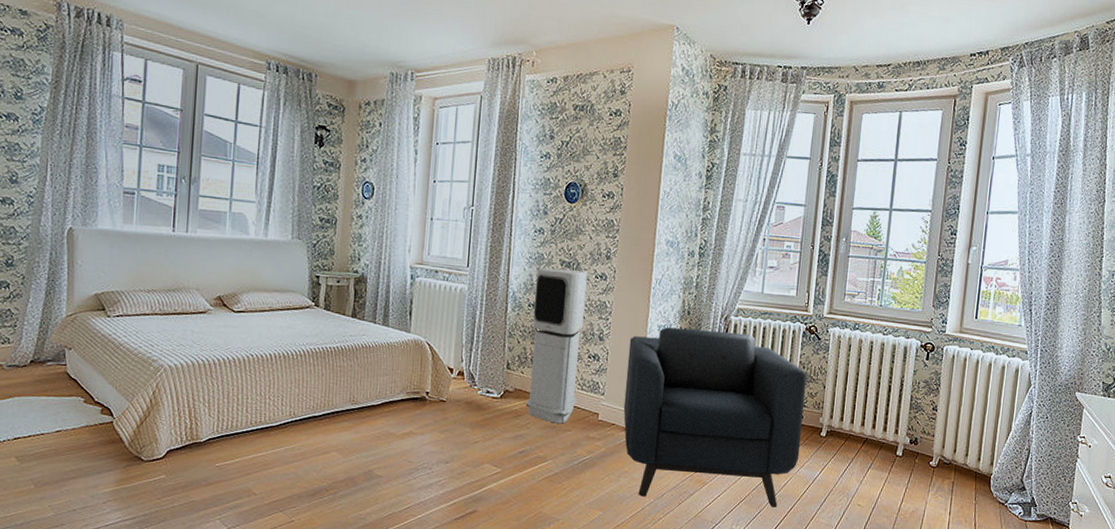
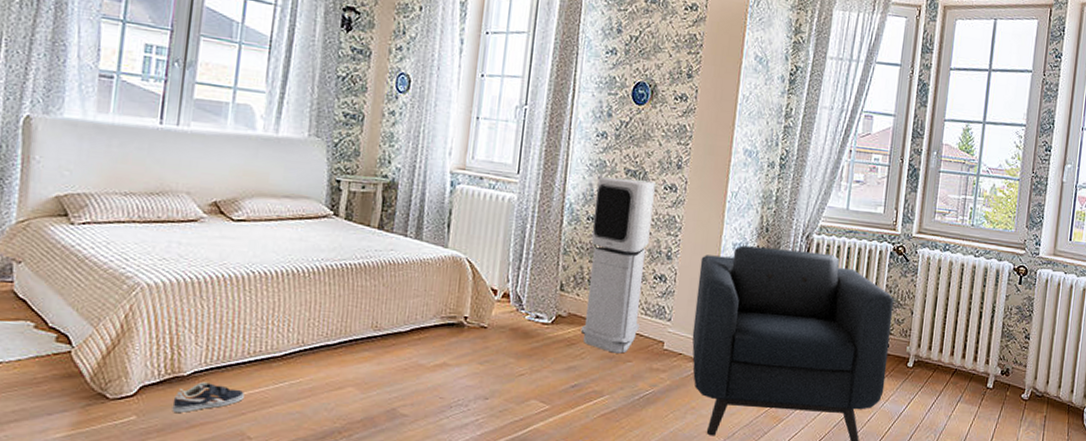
sneaker: none [193,447,249,472] -> present [172,382,244,413]

